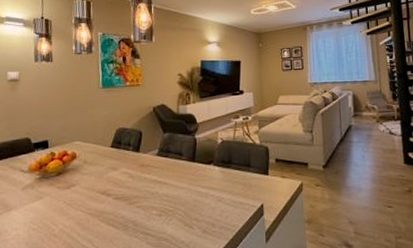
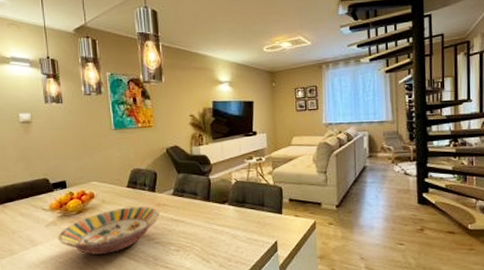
serving bowl: none [34,167,143,220] -> present [58,206,160,255]

